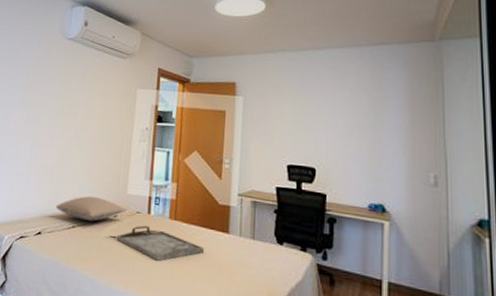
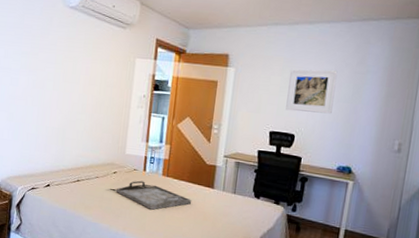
pillow: present [55,196,127,222] -> none [62,155,125,177]
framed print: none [302,96,354,144] -> present [285,69,338,114]

